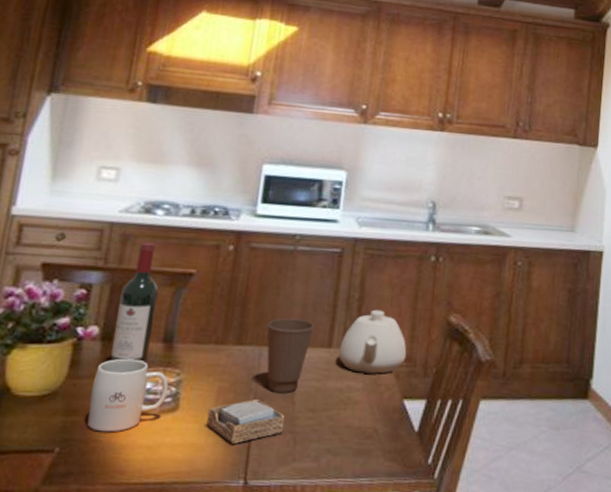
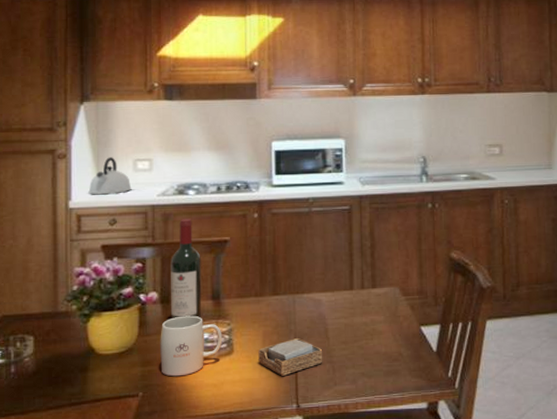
kettle: none [37,160,91,205] -> present [88,157,132,195]
cup: present [266,318,315,393] -> none [296,269,336,331]
teapot: present [338,309,407,374] -> none [360,254,418,308]

